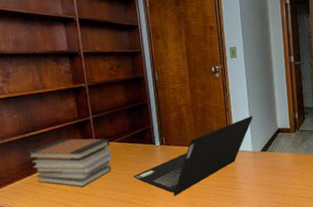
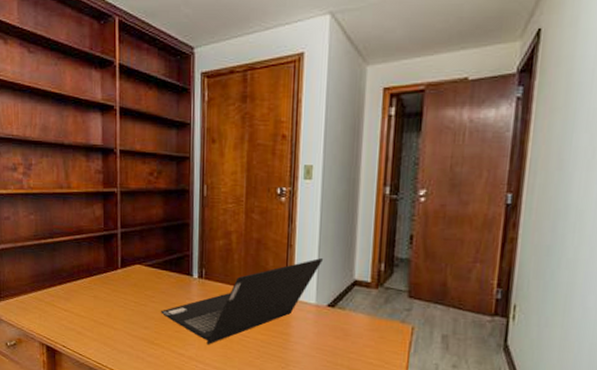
book stack: present [27,138,112,187] -> none [40,252,138,314]

